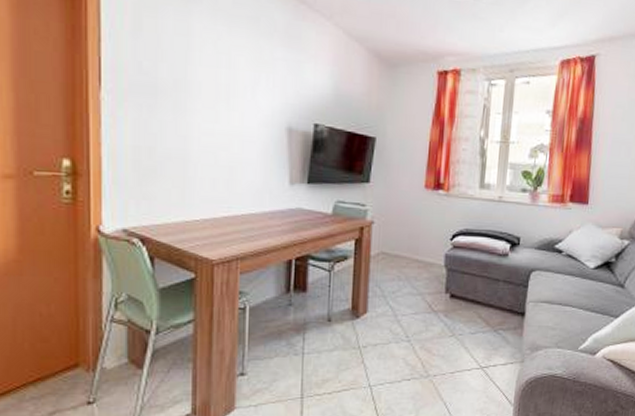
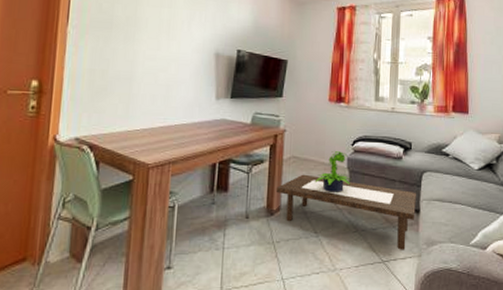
coffee table: none [362,272,522,356] -> present [275,174,416,250]
potted plant: none [406,247,448,293] -> present [314,151,351,192]

